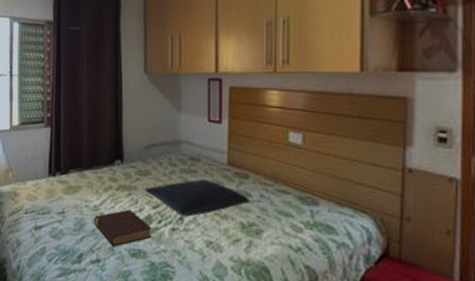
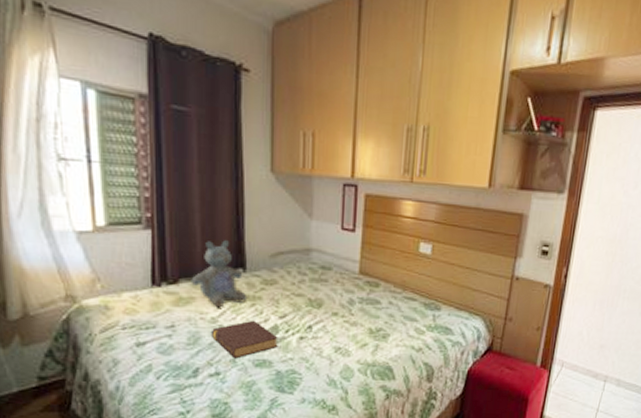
stuffed bear: none [78,135,125,197] -> present [191,240,248,308]
pillow: present [145,179,250,217] -> none [271,287,379,325]

